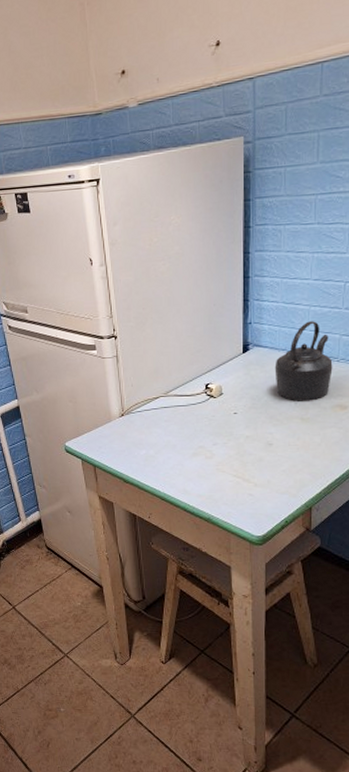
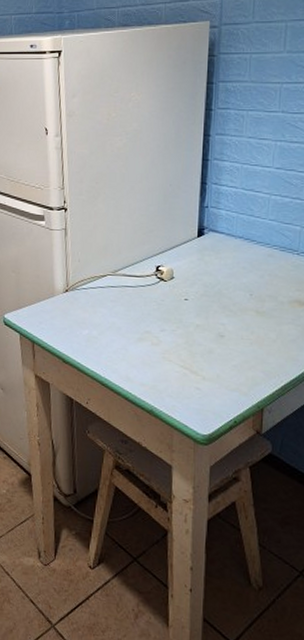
kettle: present [274,321,333,401] -> none [230,210,292,294]

